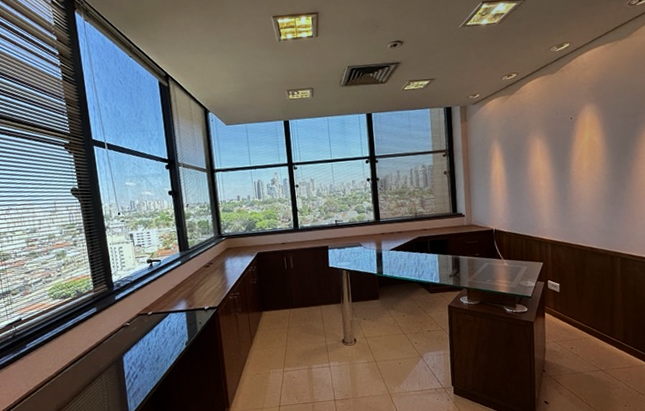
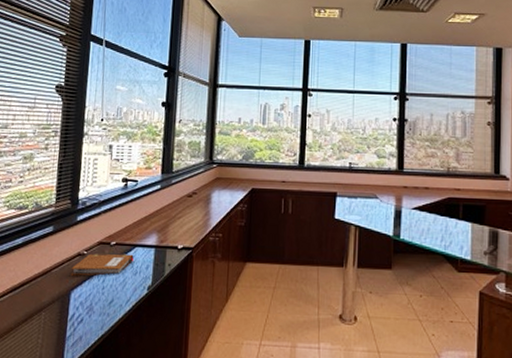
notebook: none [119,319,171,344] -> present [70,253,135,276]

